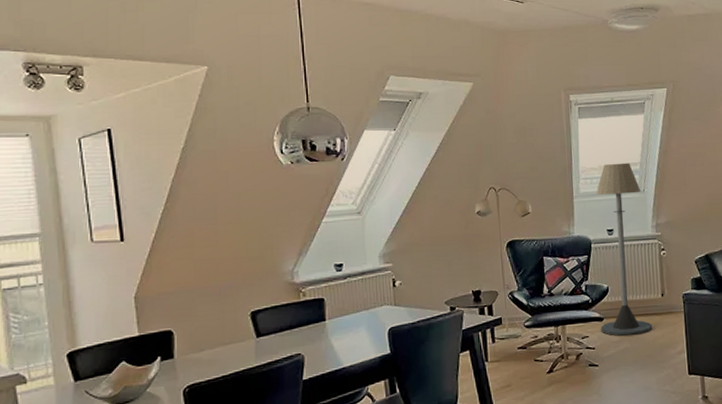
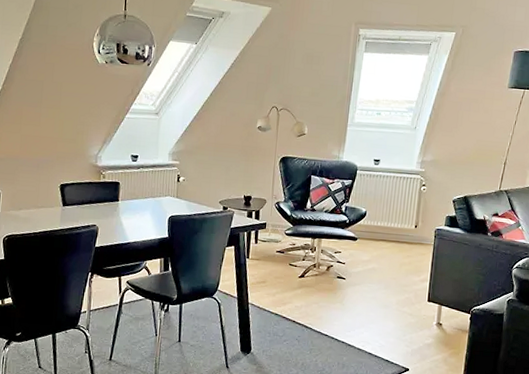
floor lamp: present [596,163,653,336] -> none [353,99,413,258]

